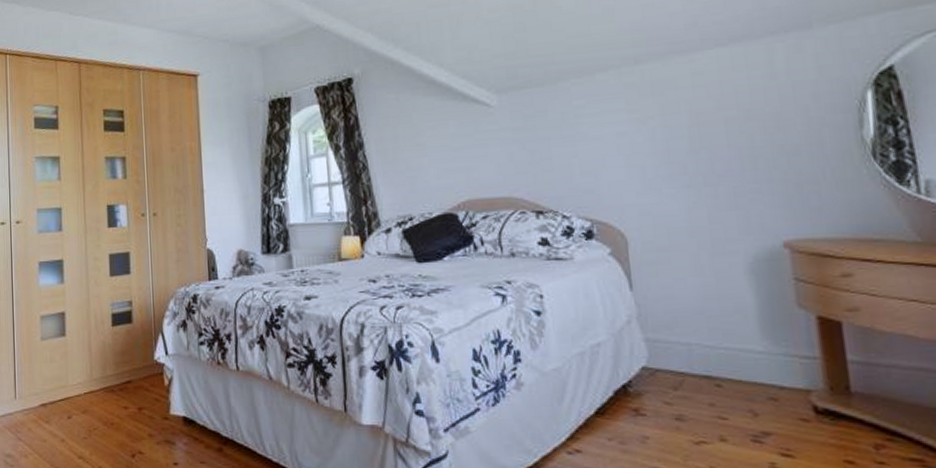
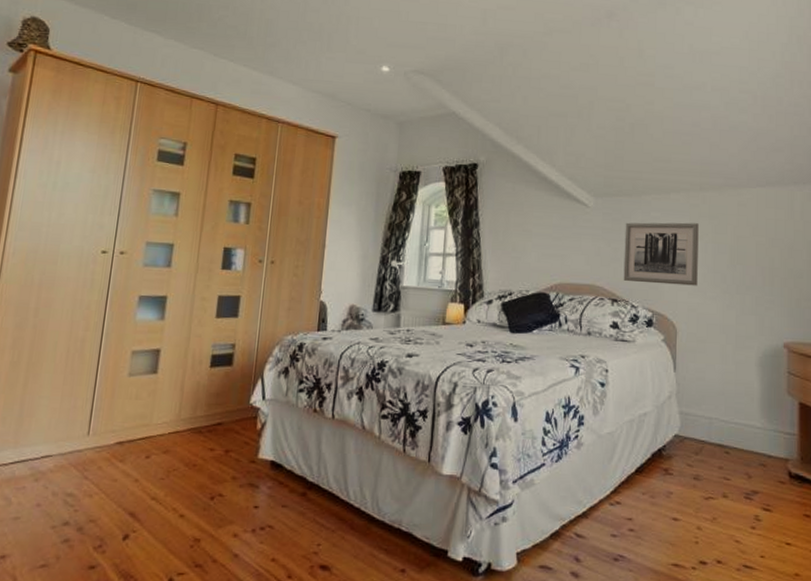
wall art: none [540,105,648,188] -> present [623,222,699,286]

